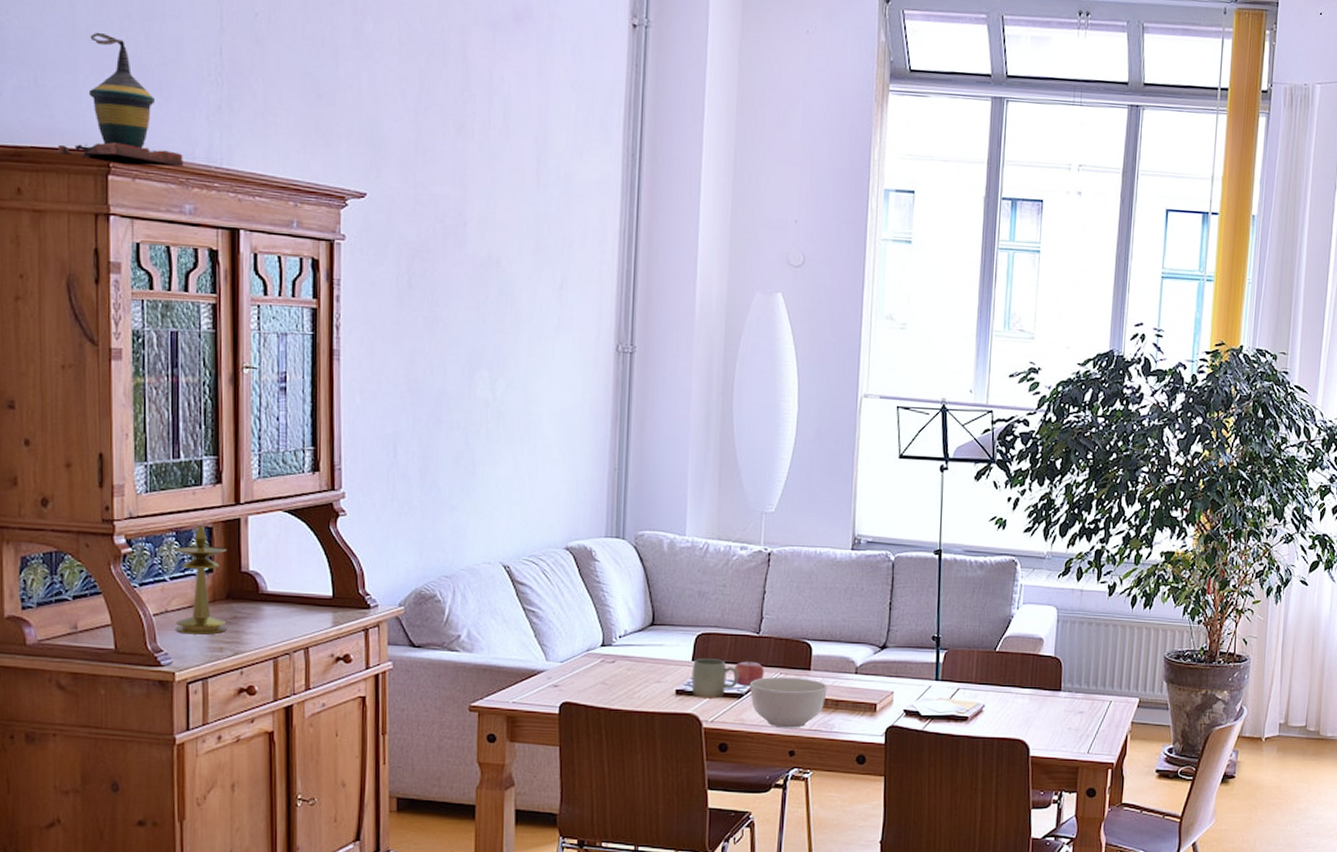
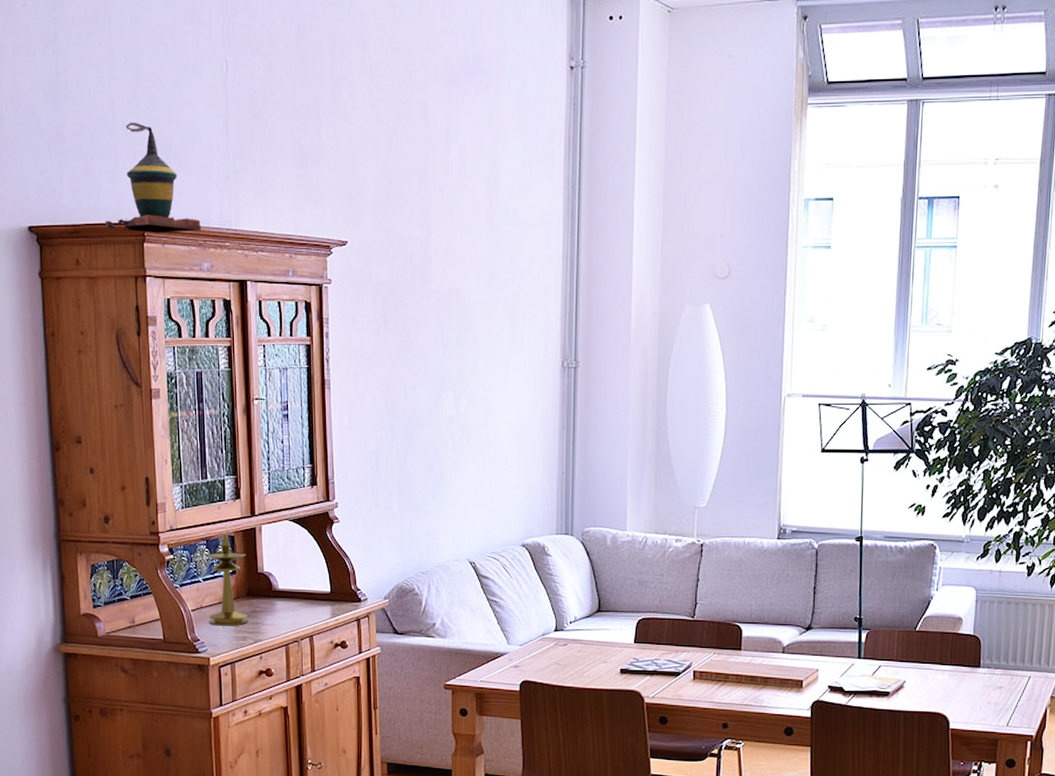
mug: present [691,658,739,699] -> none [634,641,676,677]
fruit: present [733,660,764,686] -> none [671,642,699,665]
bowl: present [749,677,827,728] -> none [685,656,757,703]

